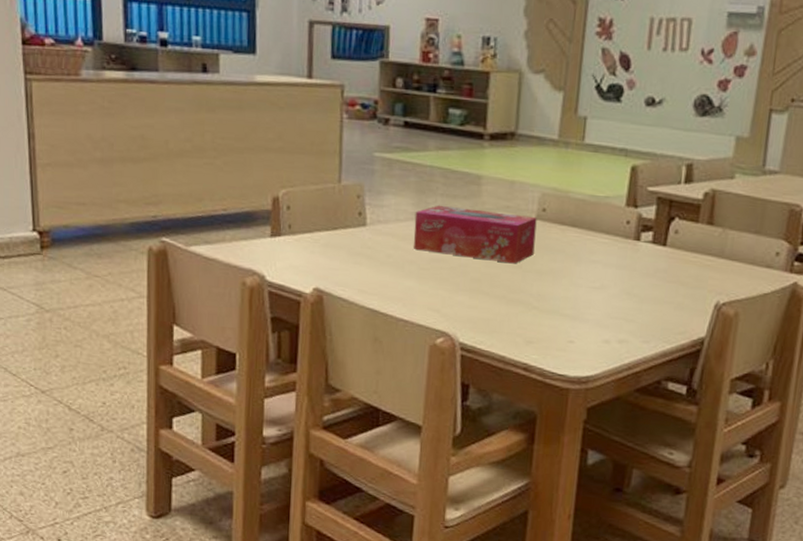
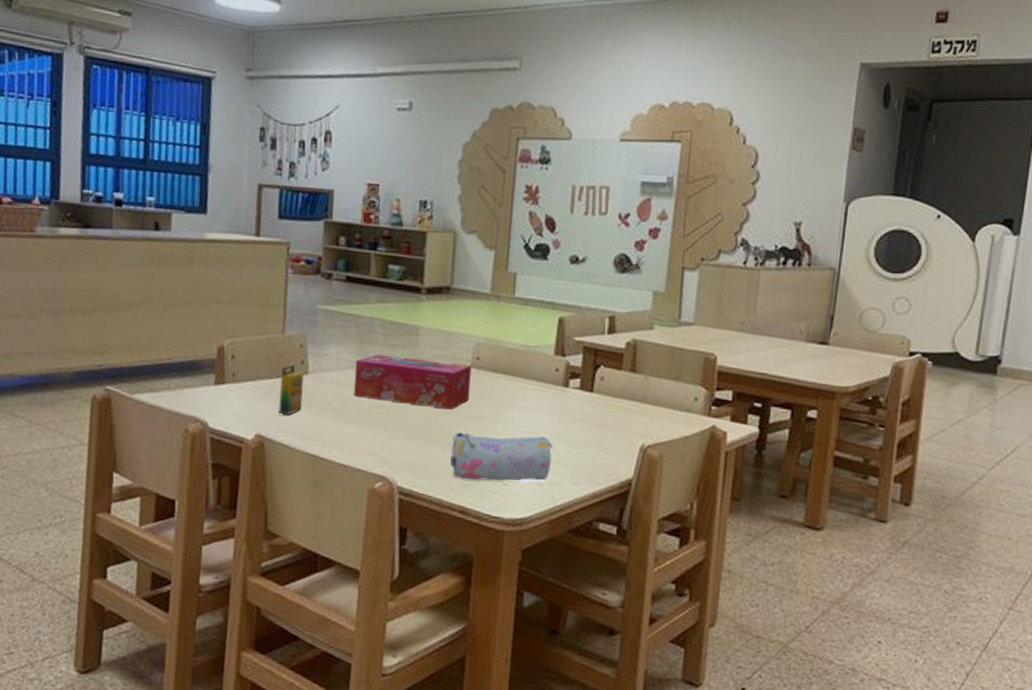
crayon box: none [336,215,362,269] -> present [278,364,304,415]
pencil case: none [514,287,622,339] -> present [450,431,553,481]

